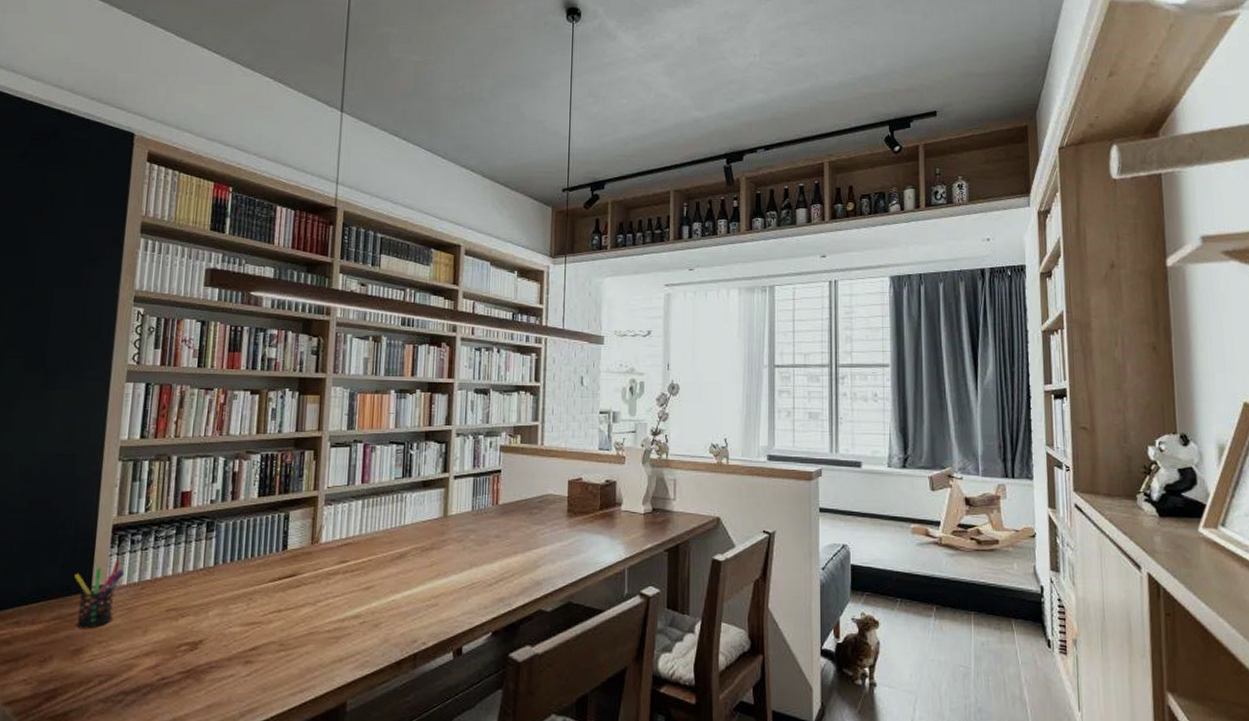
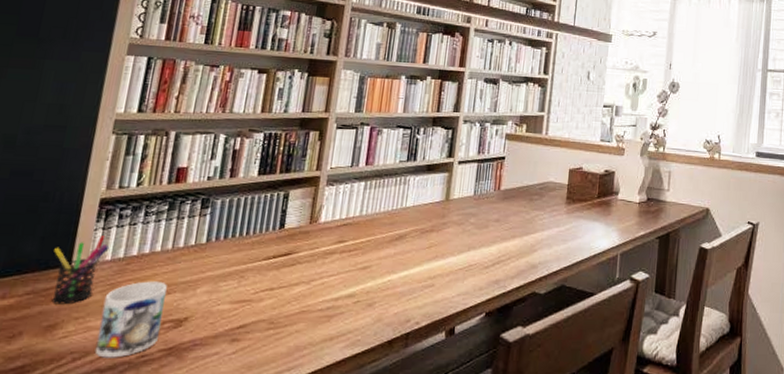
mug: none [119,605,181,681] -> present [94,281,167,358]

